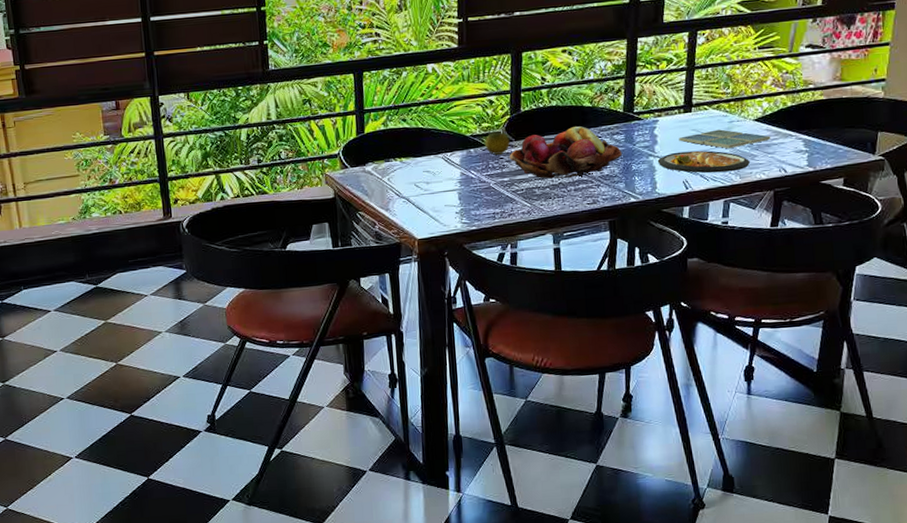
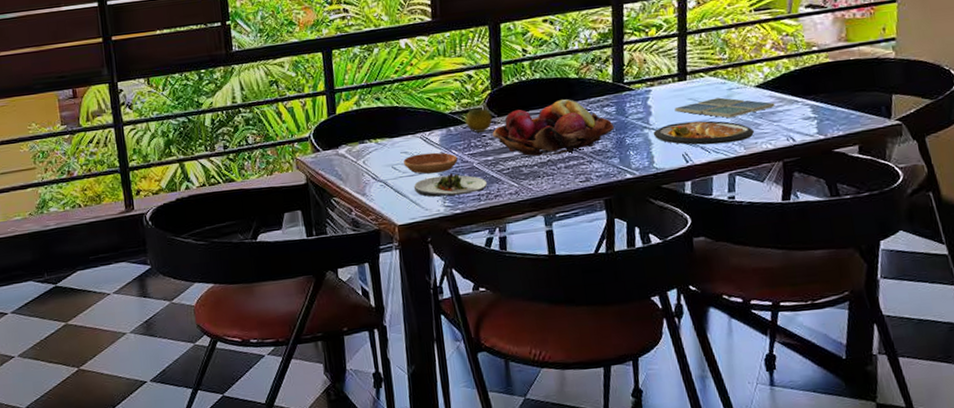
saucer: none [426,172,476,192] -> present [404,152,458,174]
salad plate: none [434,192,502,214] -> present [413,173,487,197]

